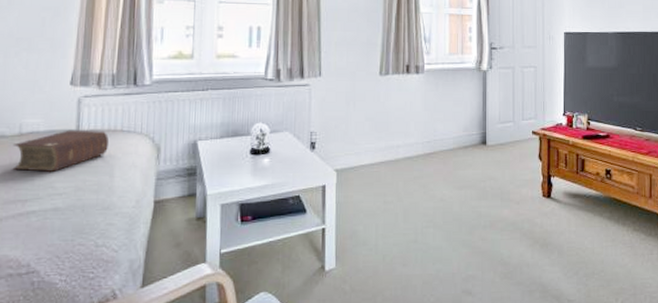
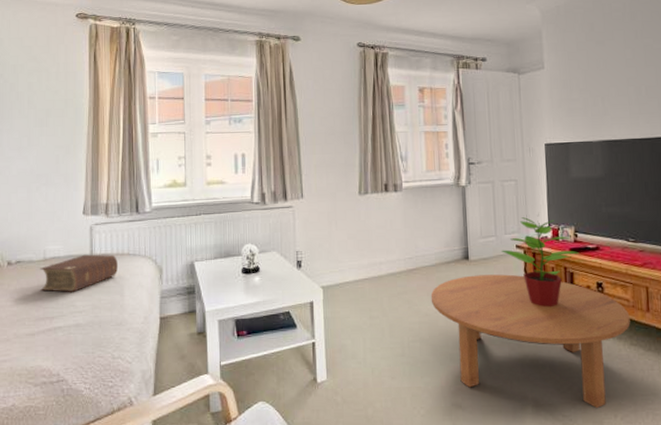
coffee table: none [447,160,634,292] -> present [430,274,630,408]
potted plant: none [518,100,591,194] -> present [501,213,580,308]

